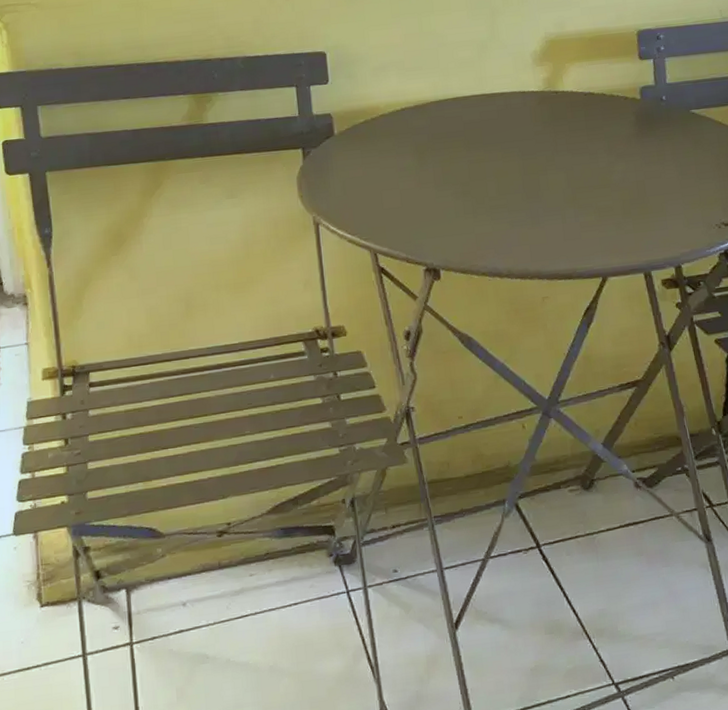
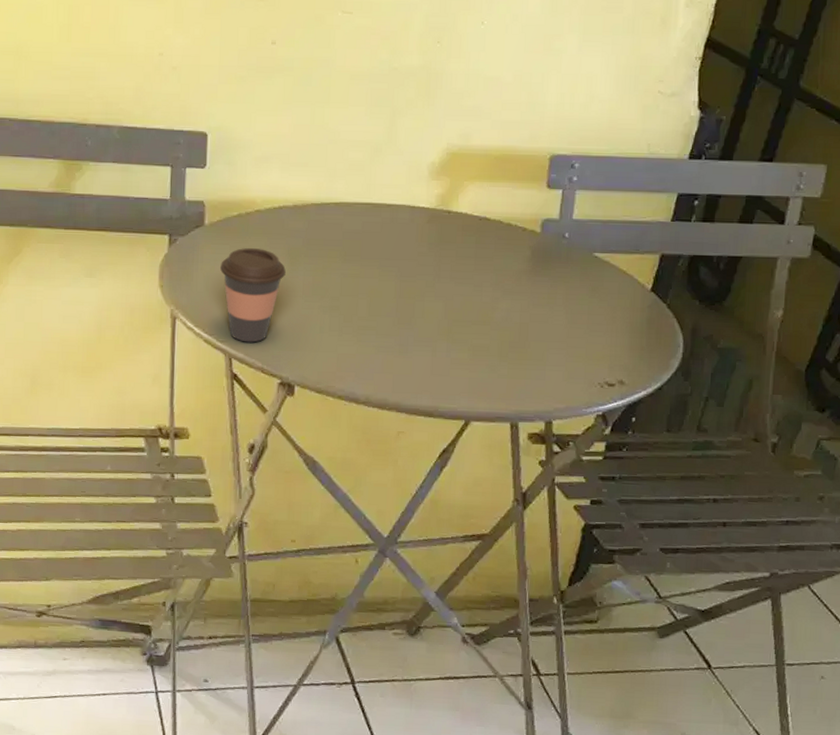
coffee cup: none [354,149,416,237] -> present [220,247,286,343]

